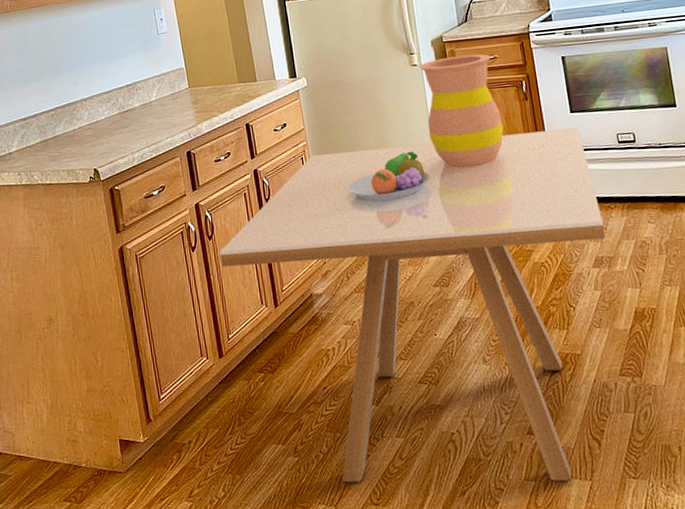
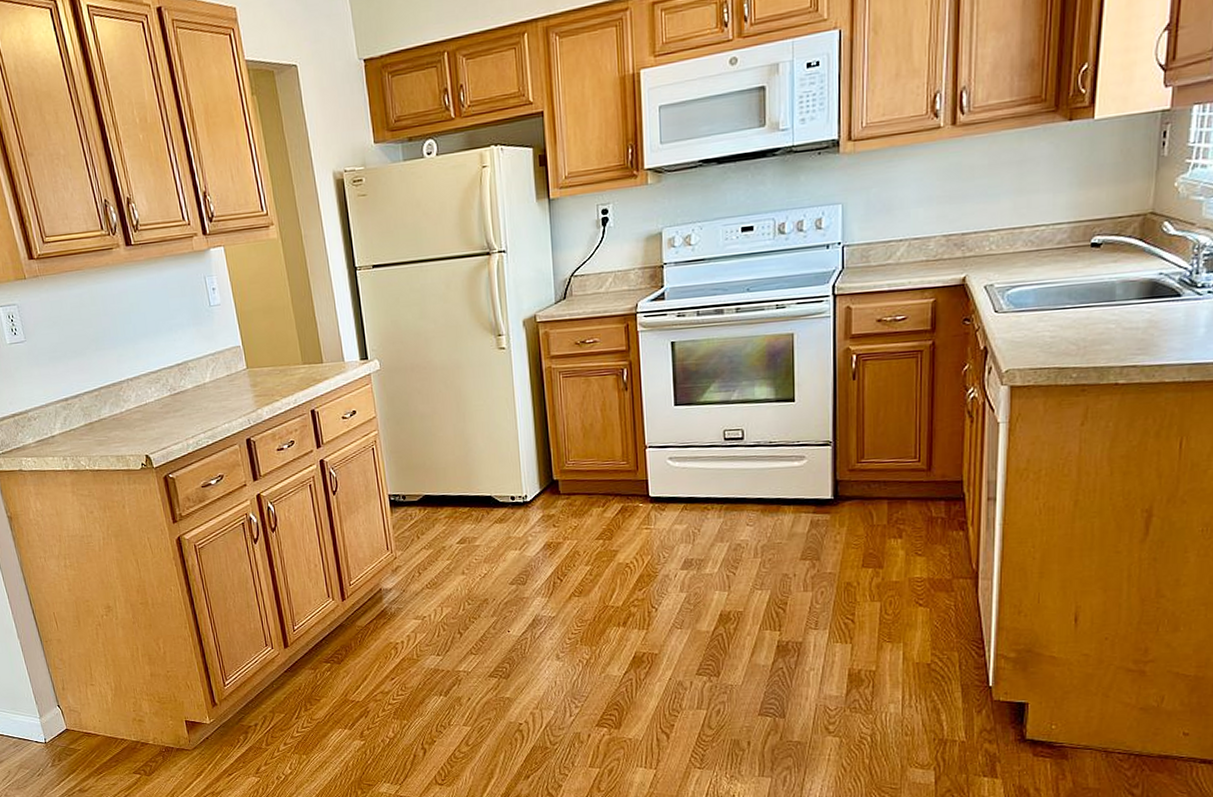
dining table: present [219,128,605,483] -> none [283,422,698,769]
fruit bowl: present [347,151,430,202] -> none [421,443,513,497]
vase: present [419,54,504,168] -> none [507,336,598,464]

